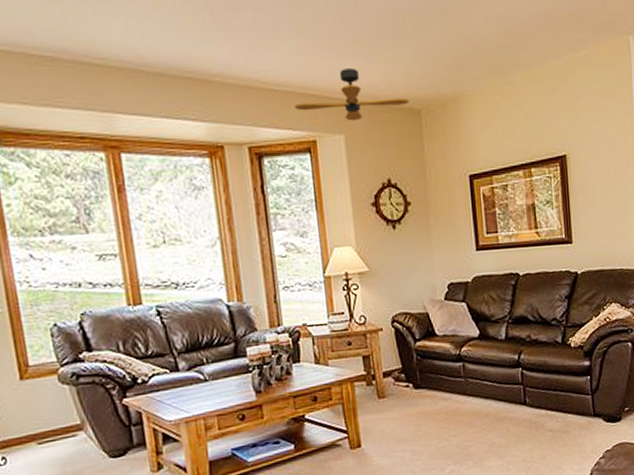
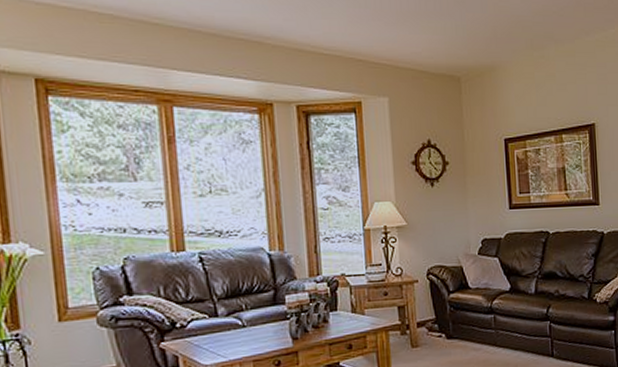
ceiling fan: present [295,68,409,121] -> none [342,37,450,85]

